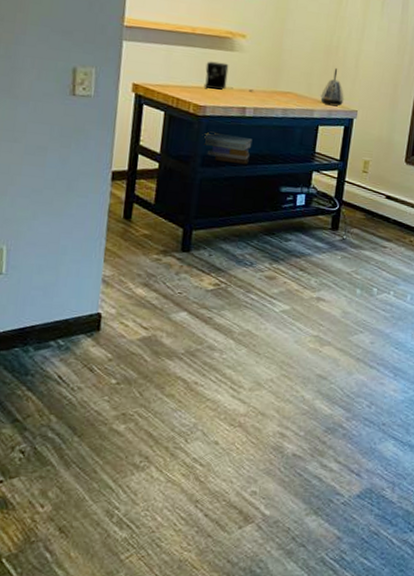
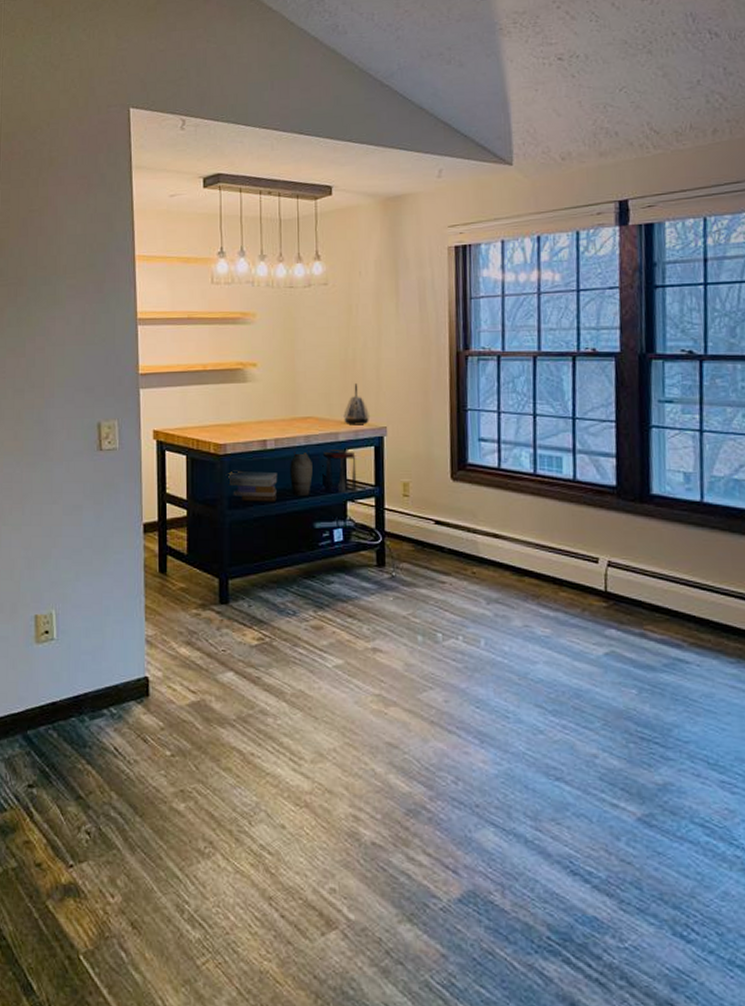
coffee maker: present [203,61,253,92] -> none [221,396,271,425]
ceramic jug: none [263,122,287,163] -> present [290,450,313,497]
jar: none [291,124,327,164] -> present [321,450,357,492]

